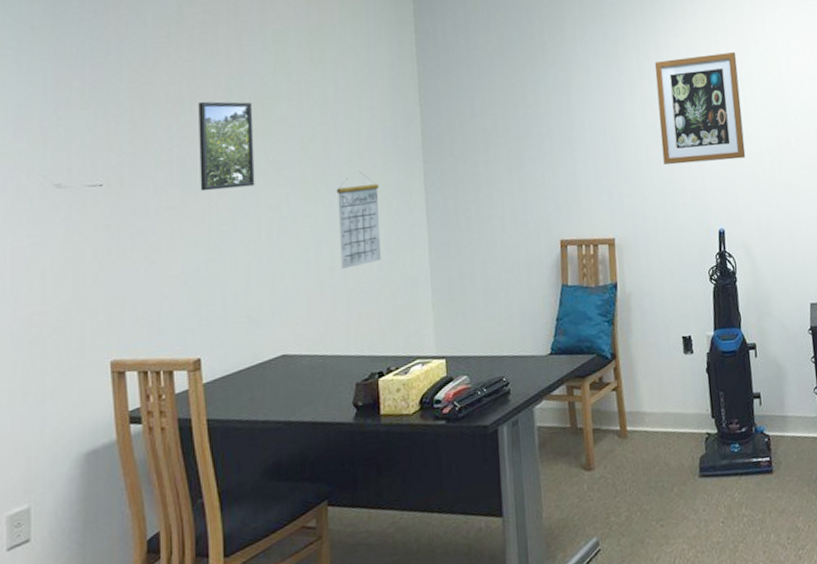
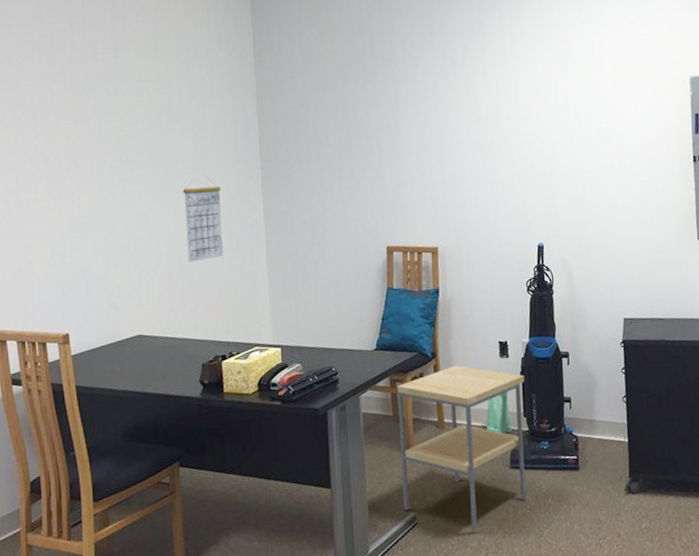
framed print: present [198,101,255,192] -> none [59,104,111,187]
side table: none [575,365,719,553] -> present [397,365,527,531]
wall art: present [654,51,746,165] -> none [481,71,568,180]
vase: none [672,392,701,439] -> present [486,392,513,434]

